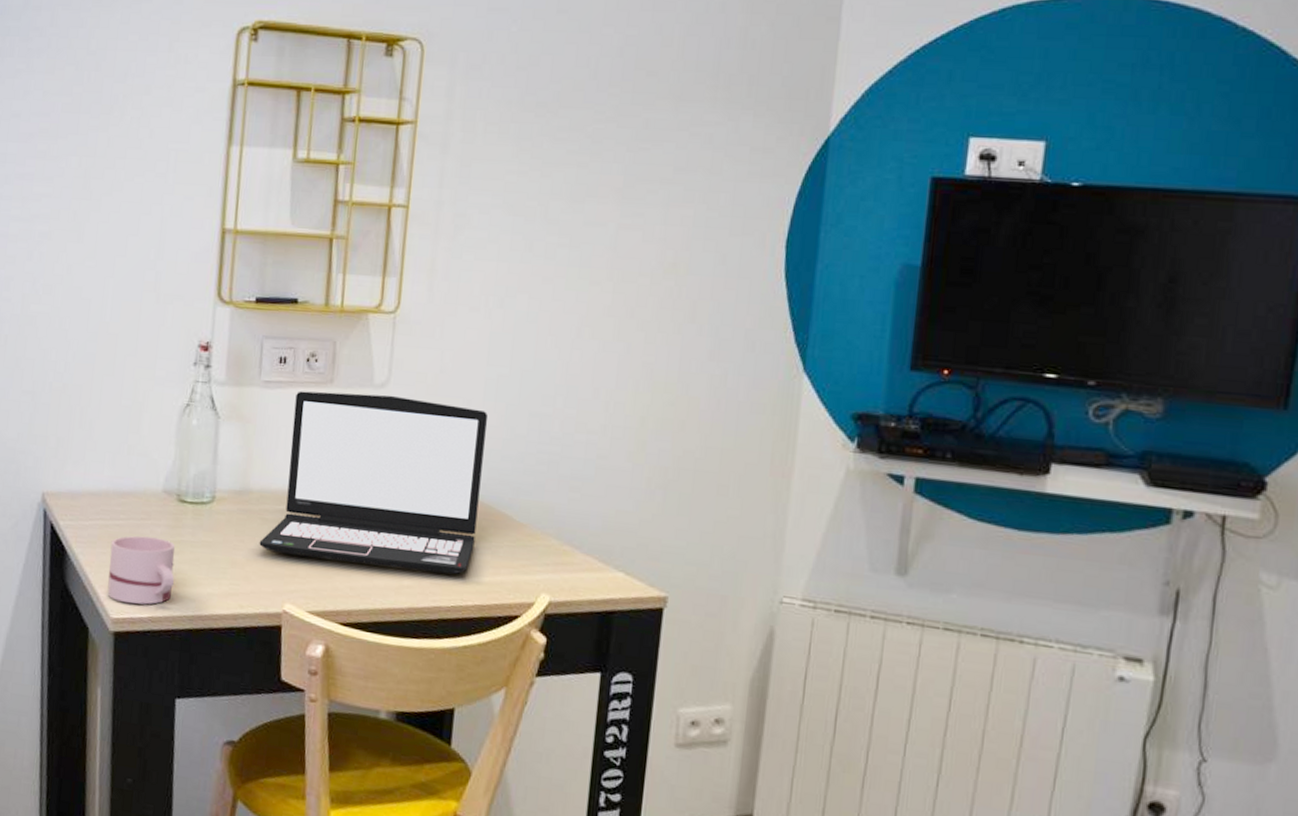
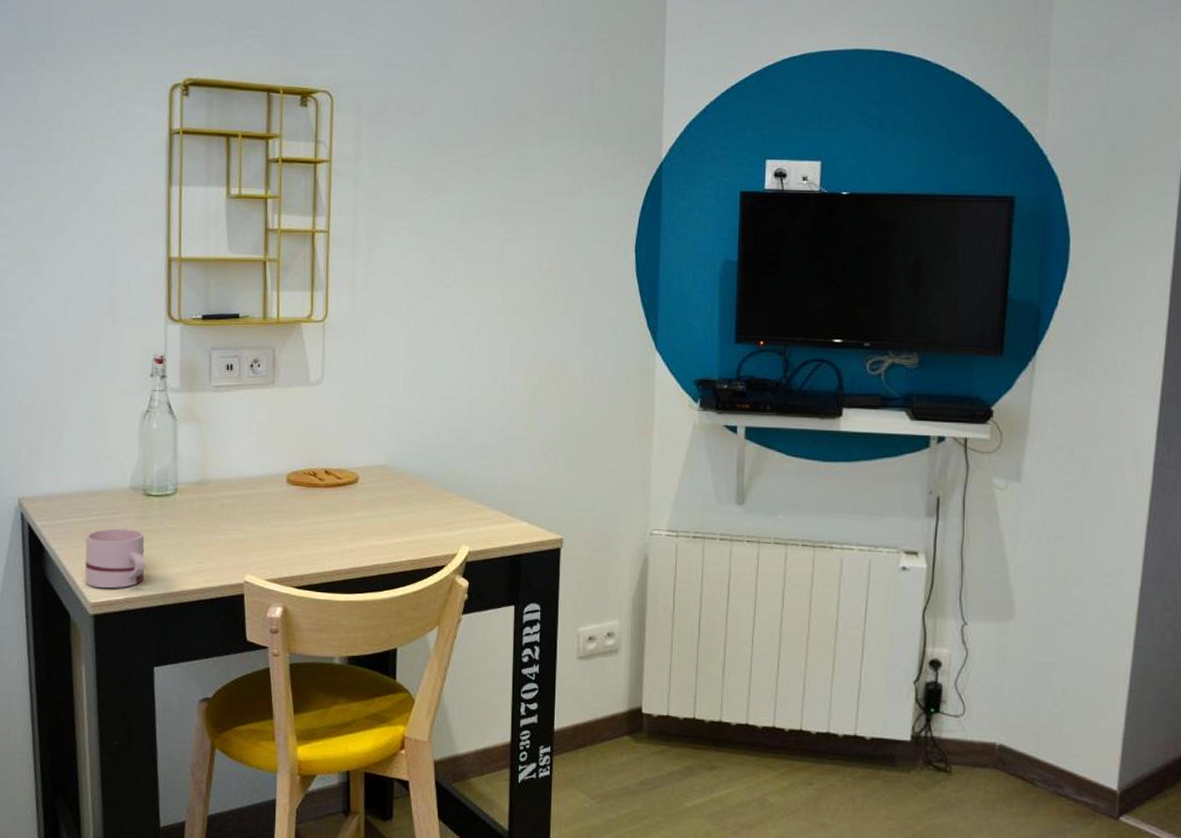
laptop: present [259,391,488,575] -> none [219,390,408,537]

